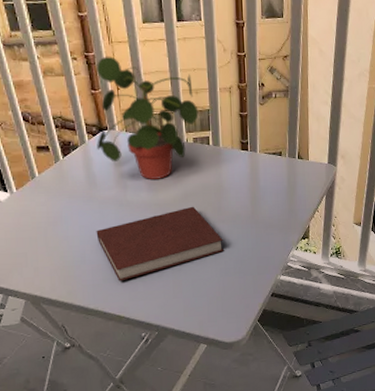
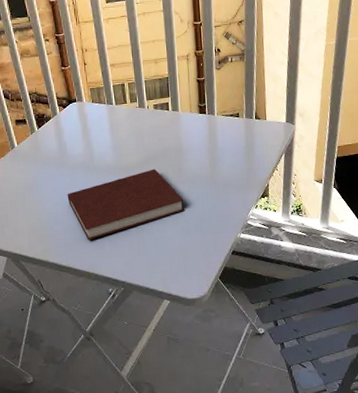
potted plant: present [97,56,199,180] -> none [66,35,158,146]

